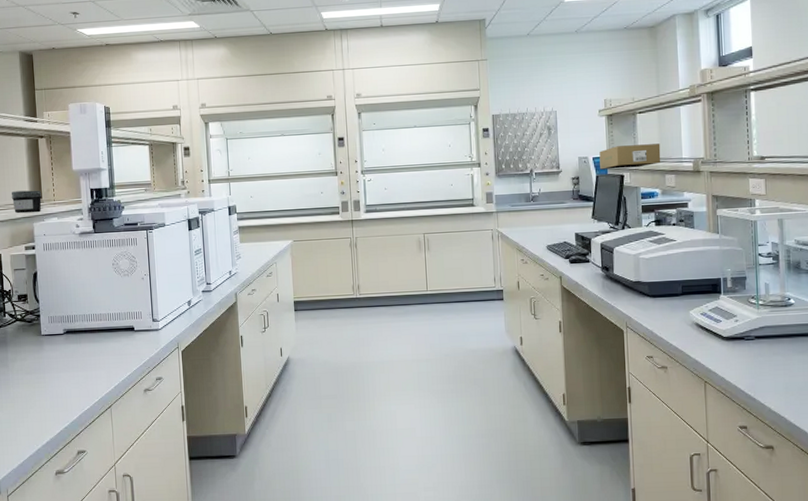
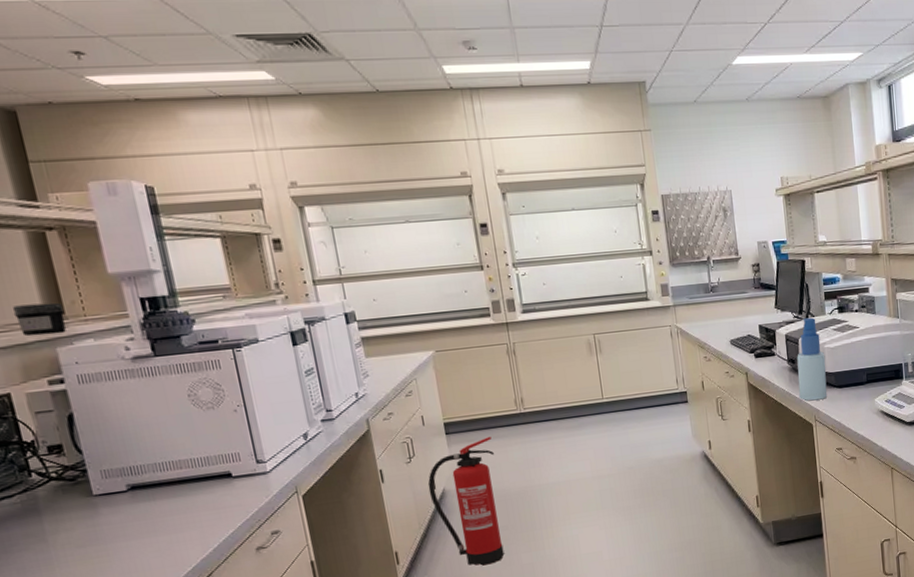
fire extinguisher: none [276,316,332,428] -> present [427,437,505,566]
box: present [599,143,661,170] -> none [779,225,841,255]
spray bottle: none [611,229,640,308] -> present [797,317,828,401]

